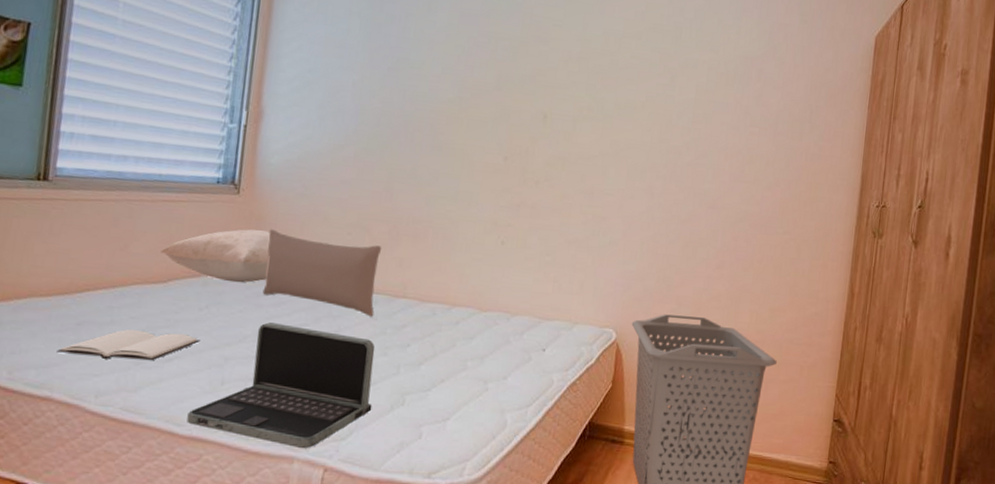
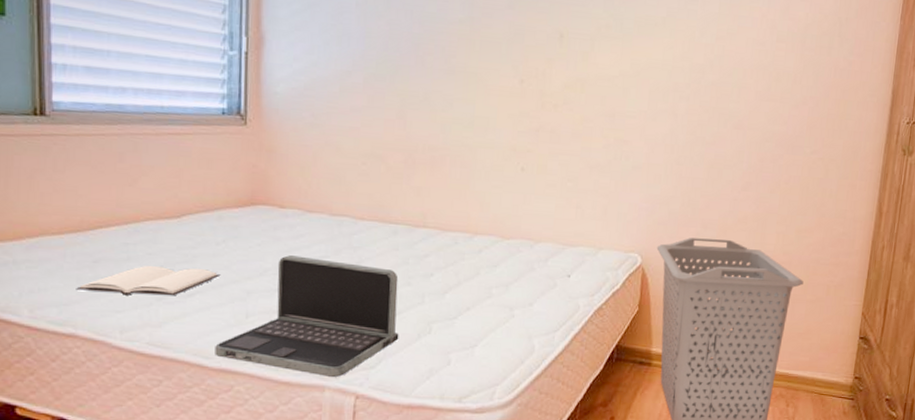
pillow: present [160,229,271,283] -> none [171,161,284,217]
pillow: present [262,229,382,317] -> none [279,160,399,247]

